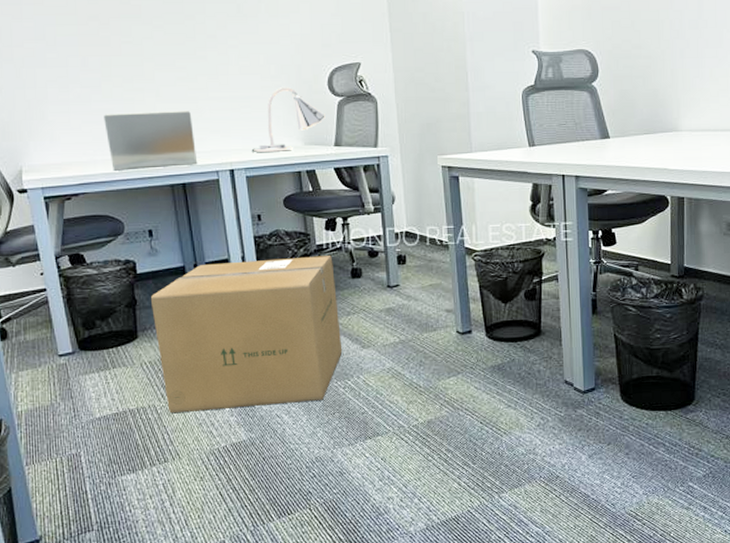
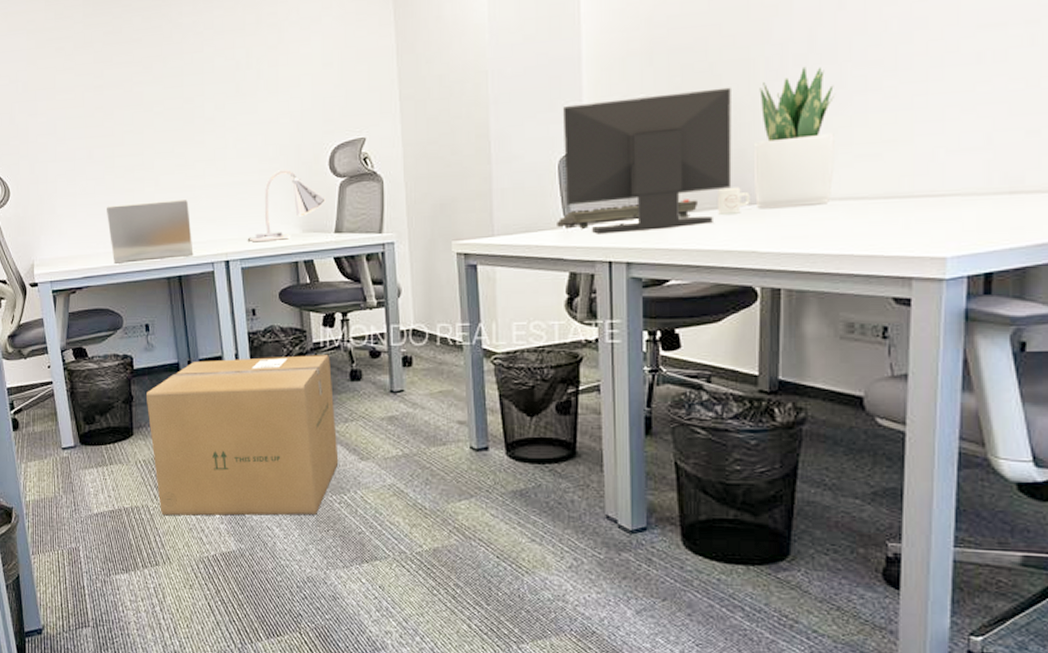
computer keyboard: none [522,126,626,148] -> present [557,199,697,229]
computer monitor: none [525,41,649,153] -> present [563,87,732,234]
mug: none [639,118,662,139] -> present [716,187,750,215]
planter: none [663,29,717,136] -> present [753,66,835,209]

